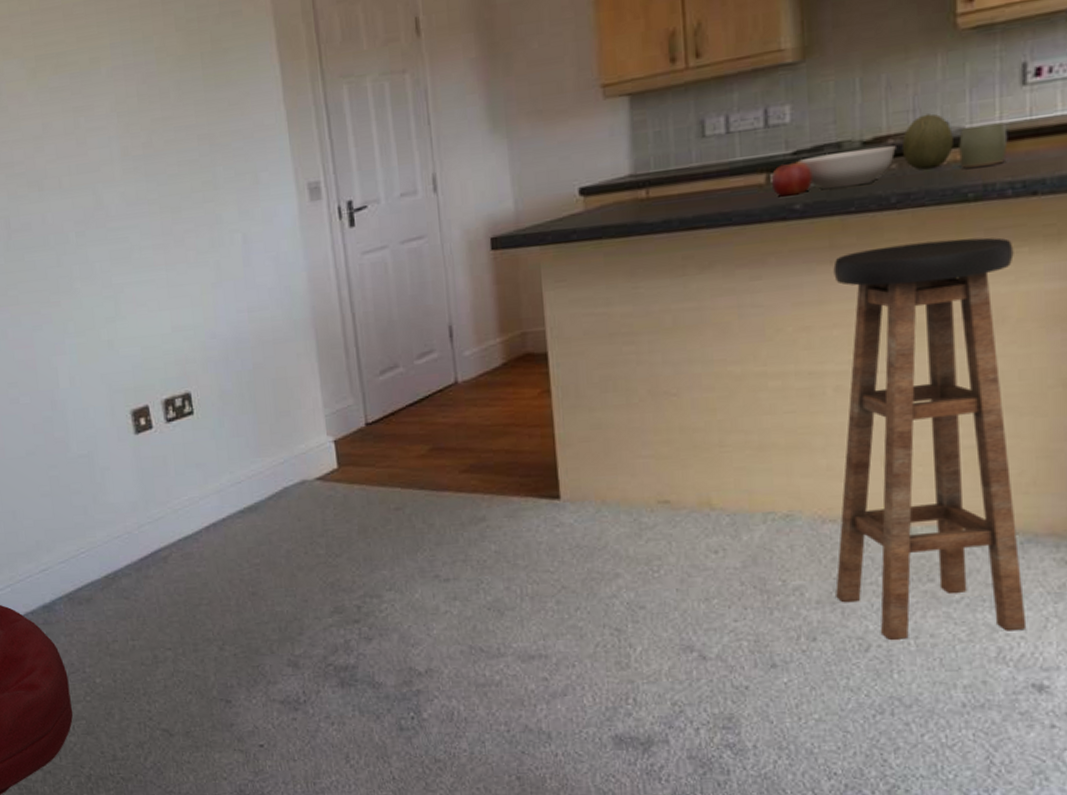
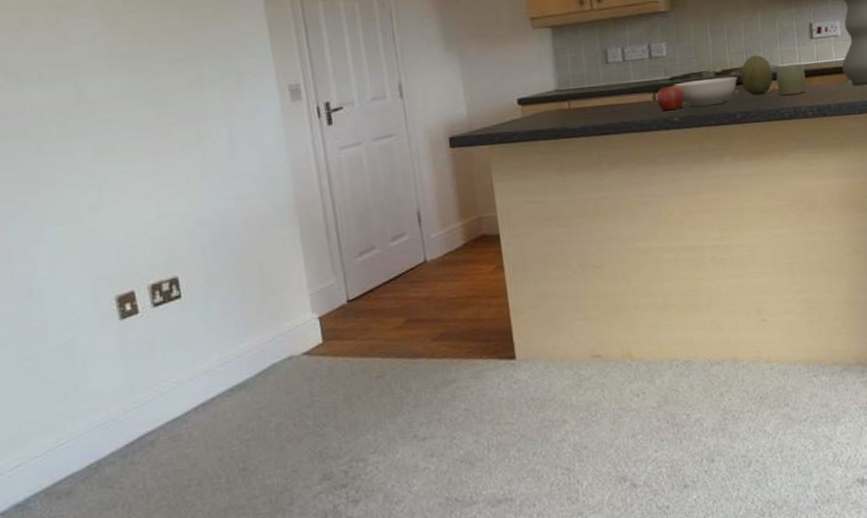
bar stool: present [833,237,1027,640] -> none [703,146,850,455]

